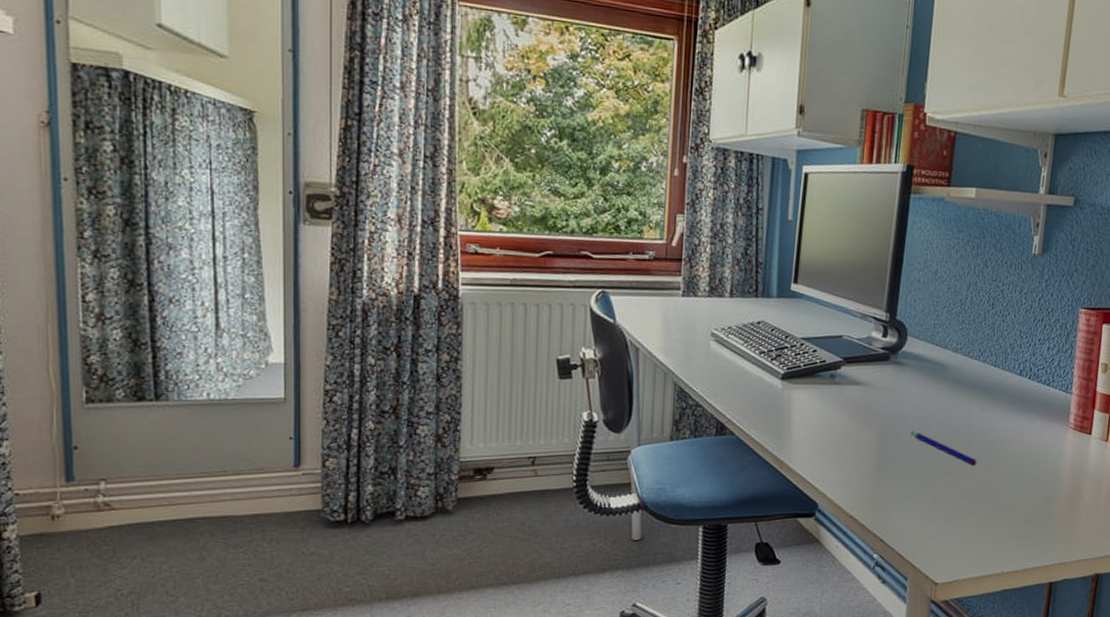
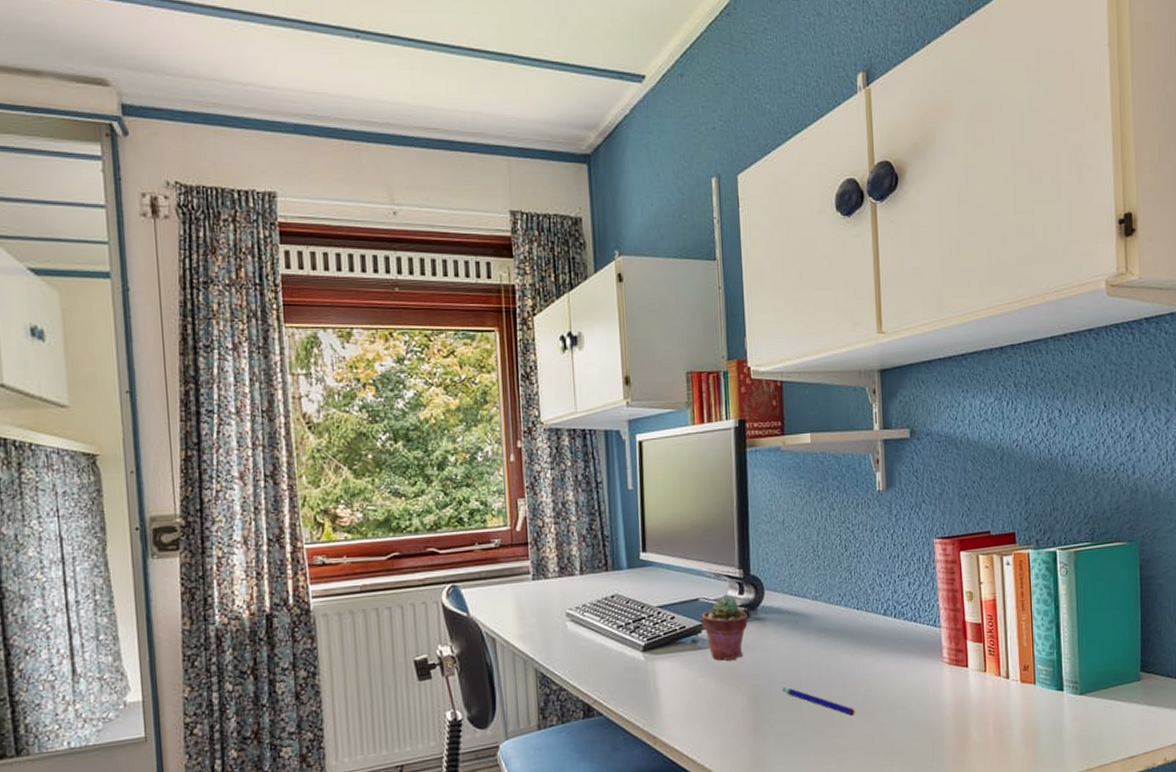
potted succulent: none [841,337,888,399] -> present [701,597,748,661]

